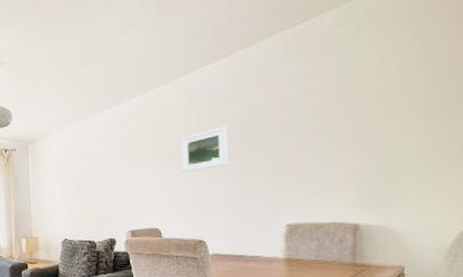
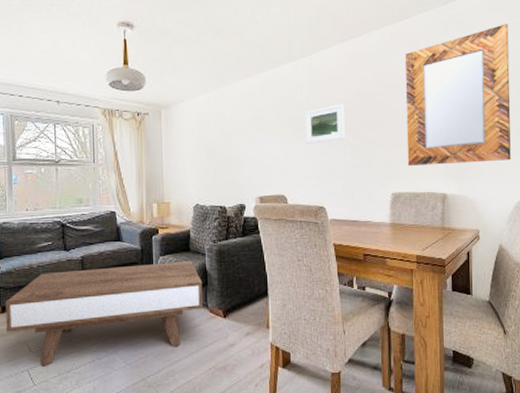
home mirror: none [303,11,451,192] -> present [405,24,511,166]

